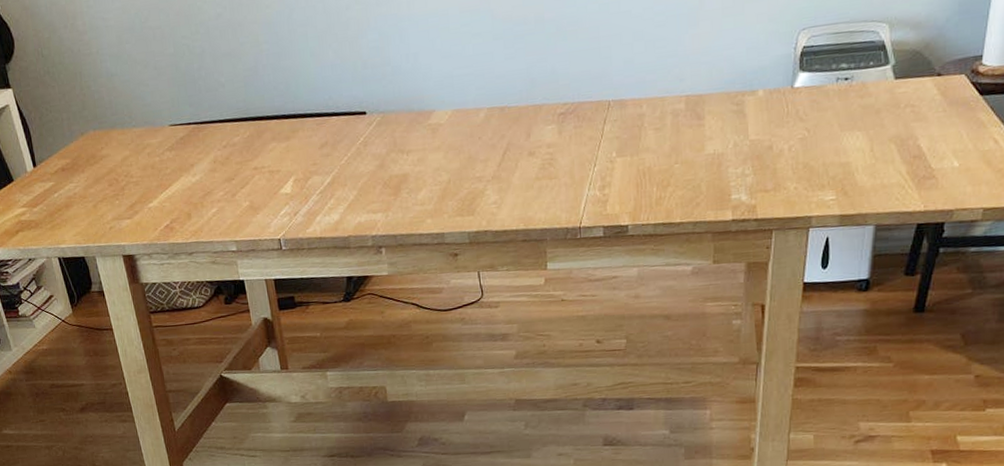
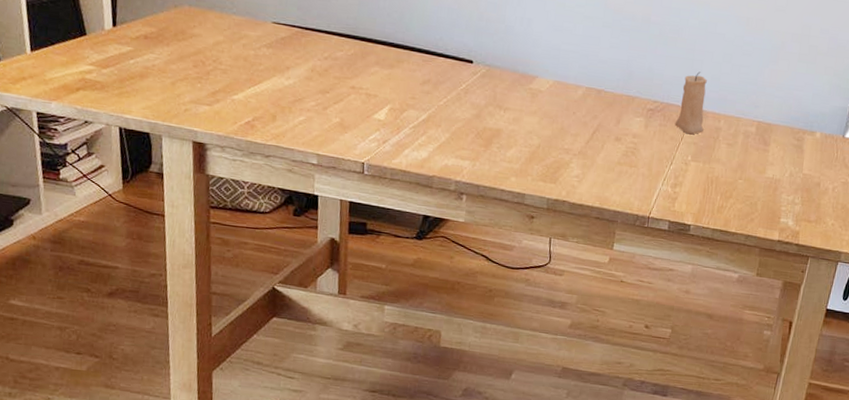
candle: none [591,59,625,129] -> present [674,71,707,134]

